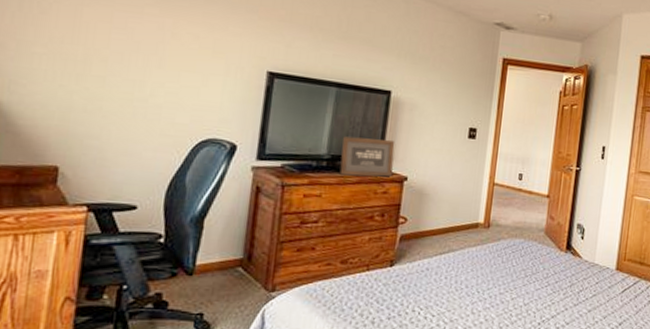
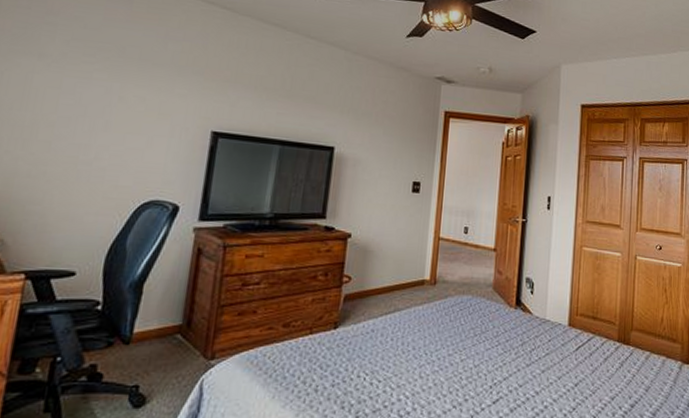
picture frame: present [339,136,395,178] -> none [282,194,339,235]

